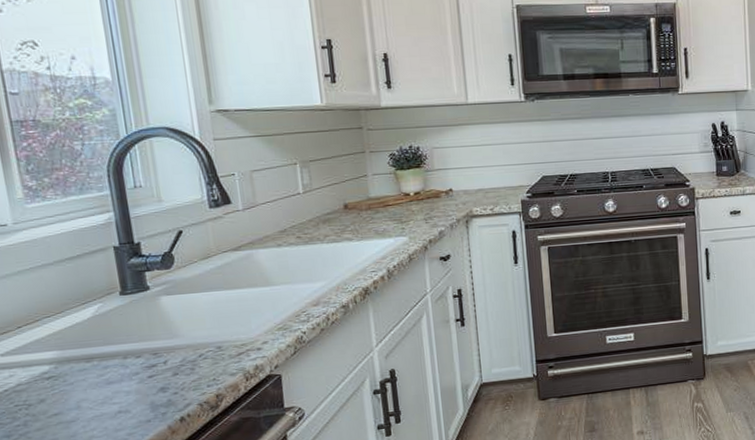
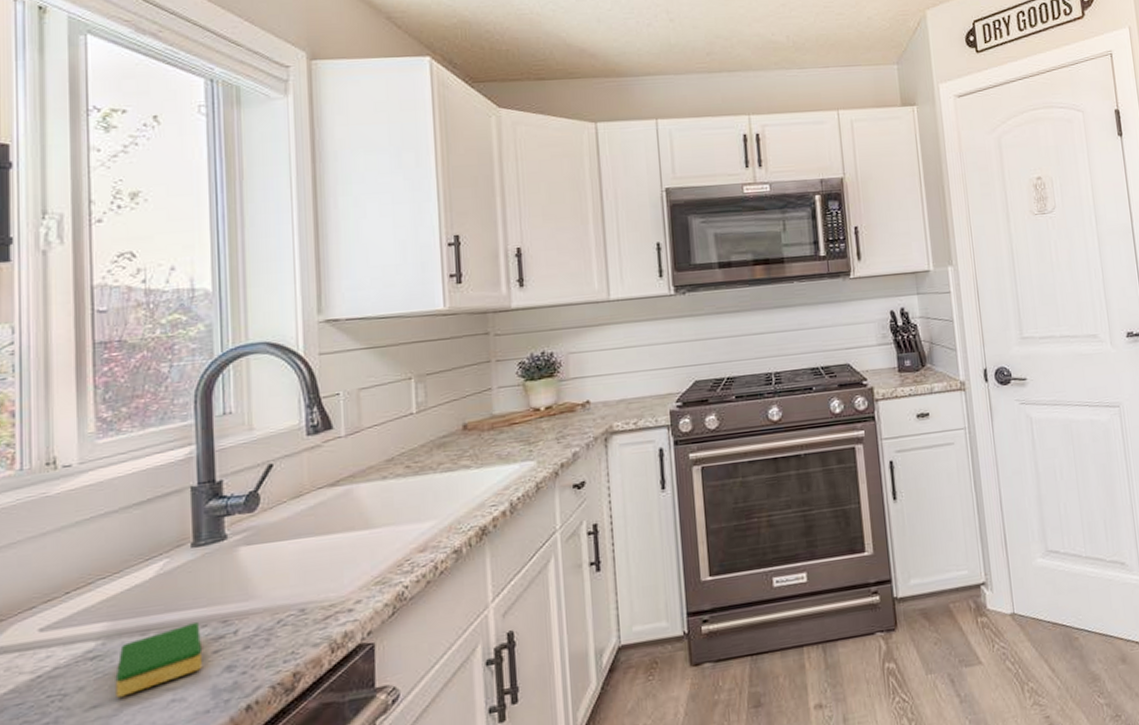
dish sponge: none [69,354,140,408] -> present [115,622,202,698]

